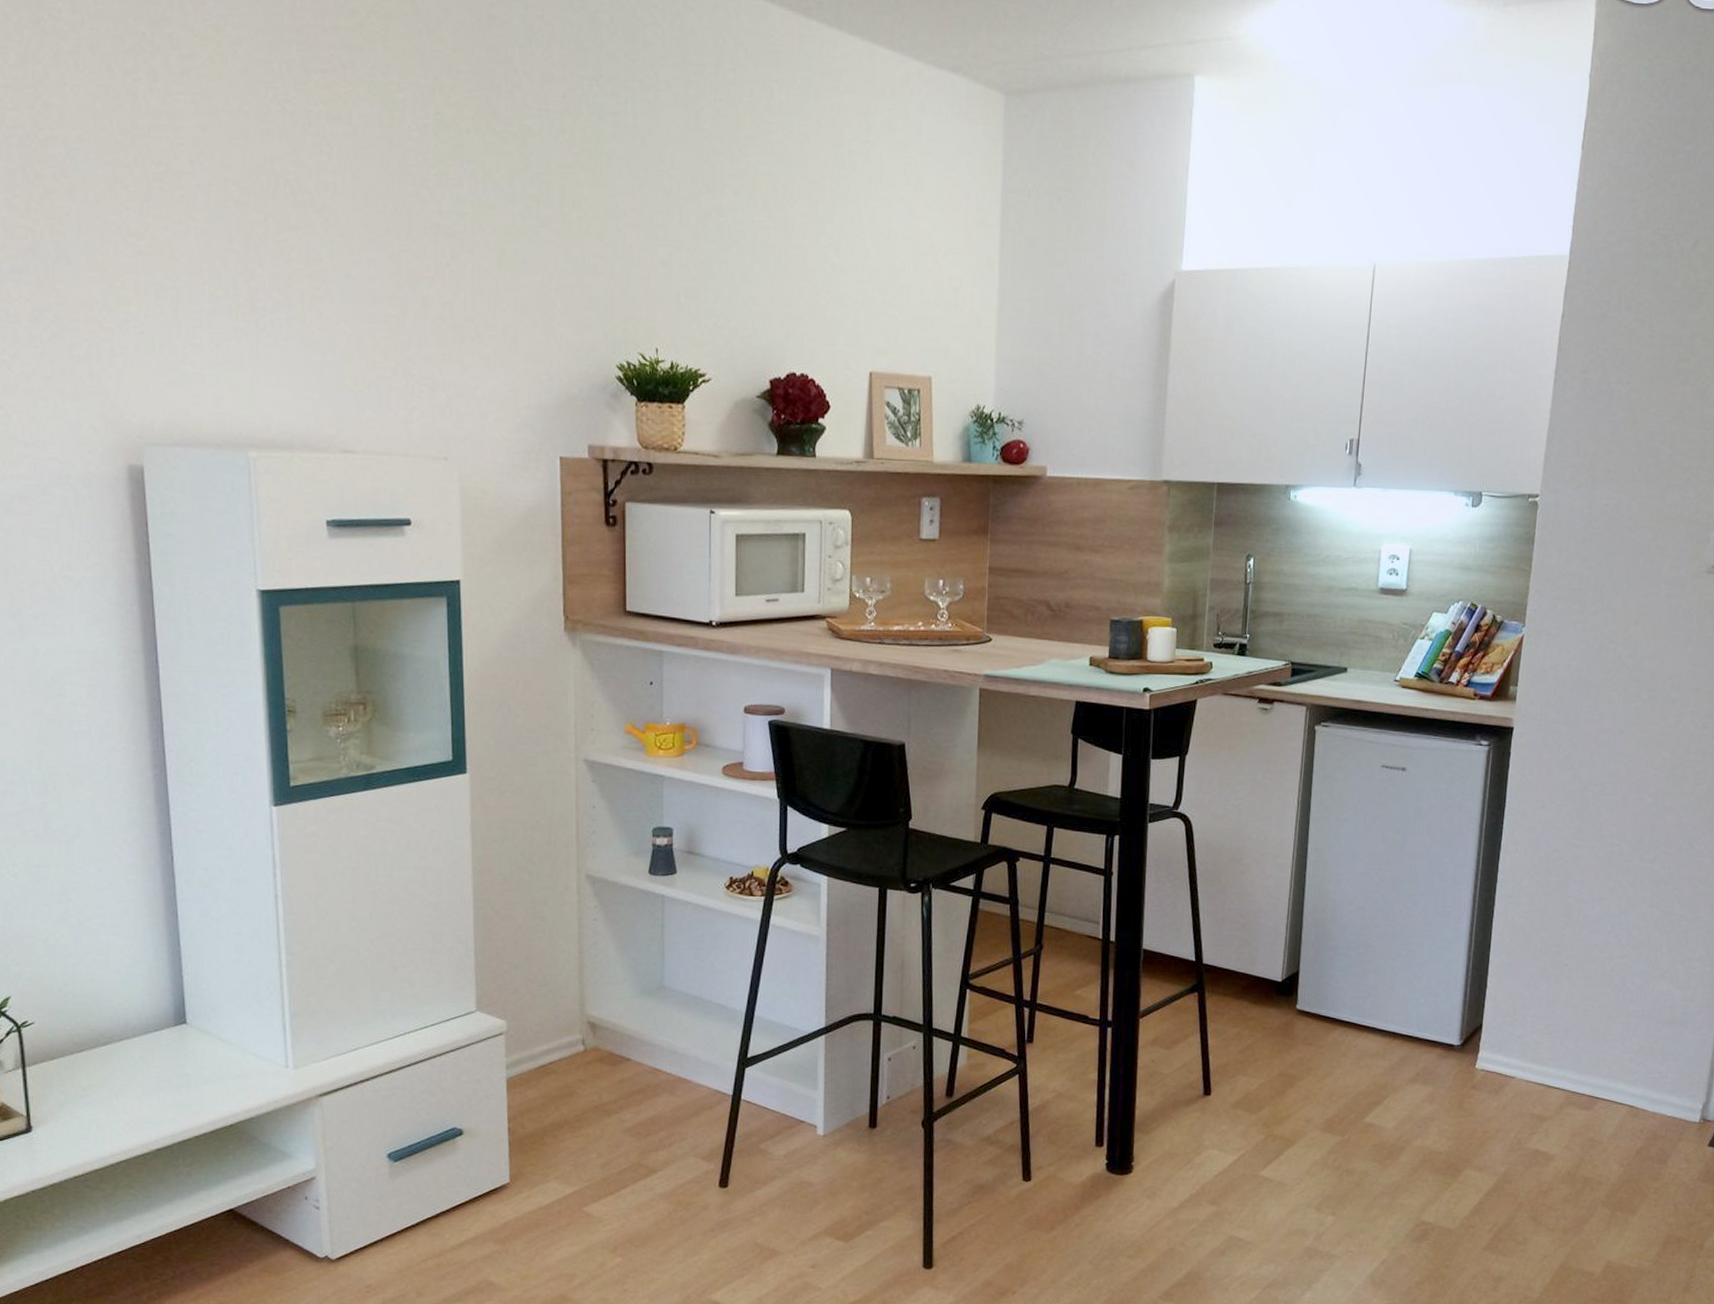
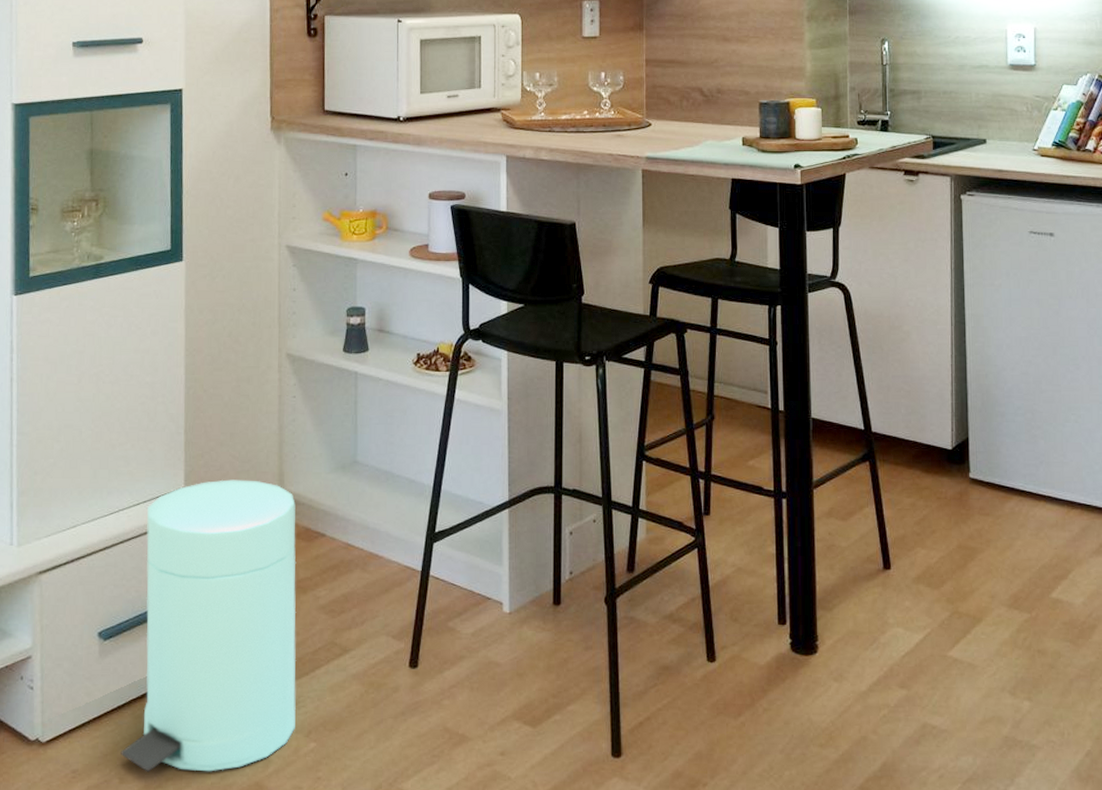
trash can: none [417,1003,601,1287] -> present [121,479,297,772]

